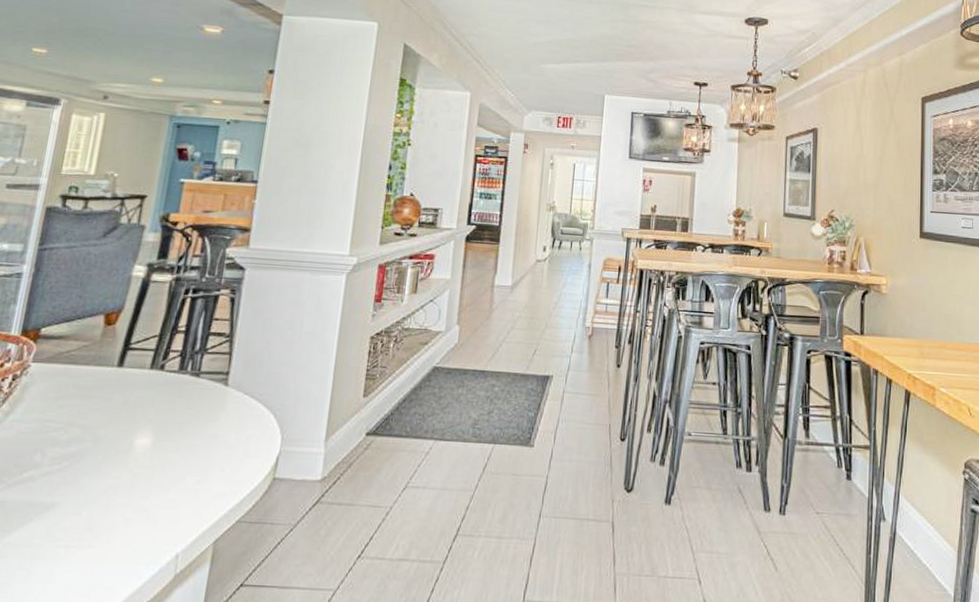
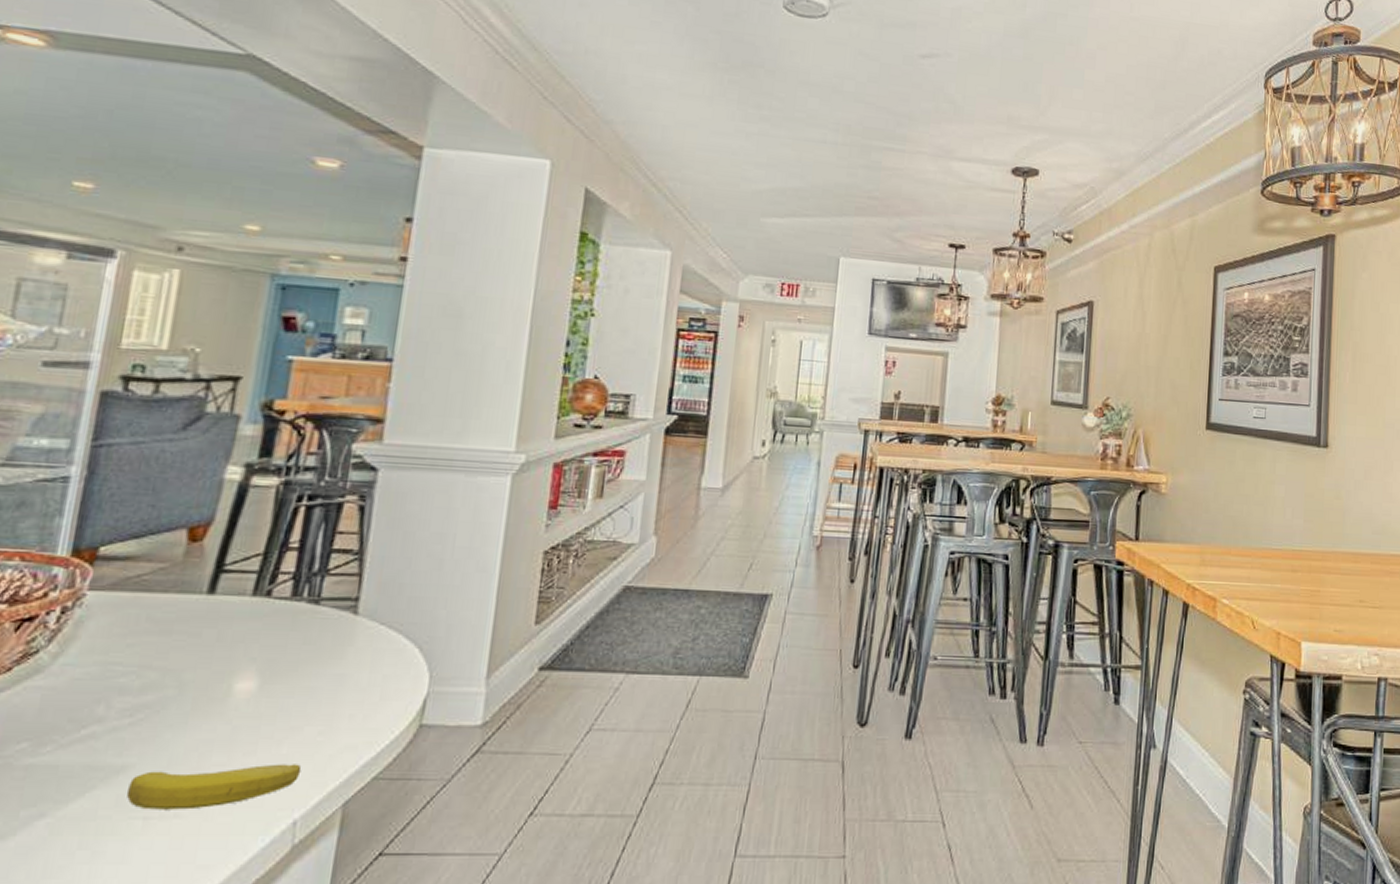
banana: none [54,506,183,541] -> present [127,764,302,810]

